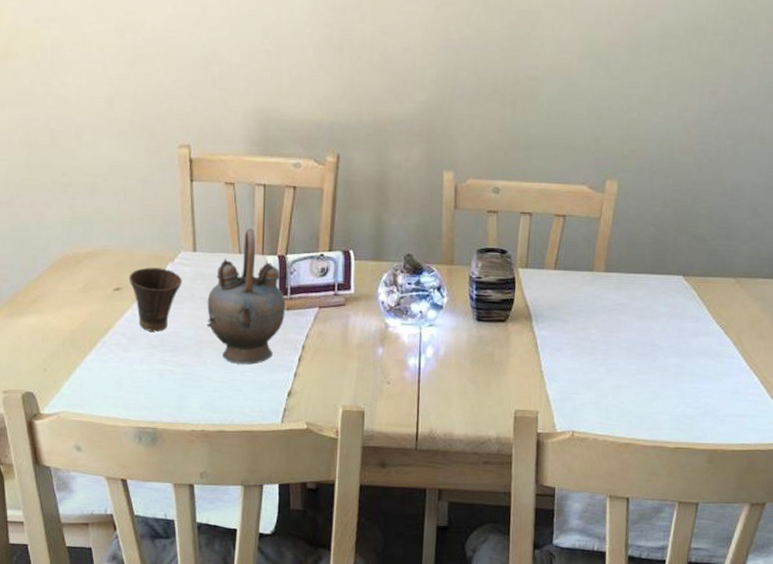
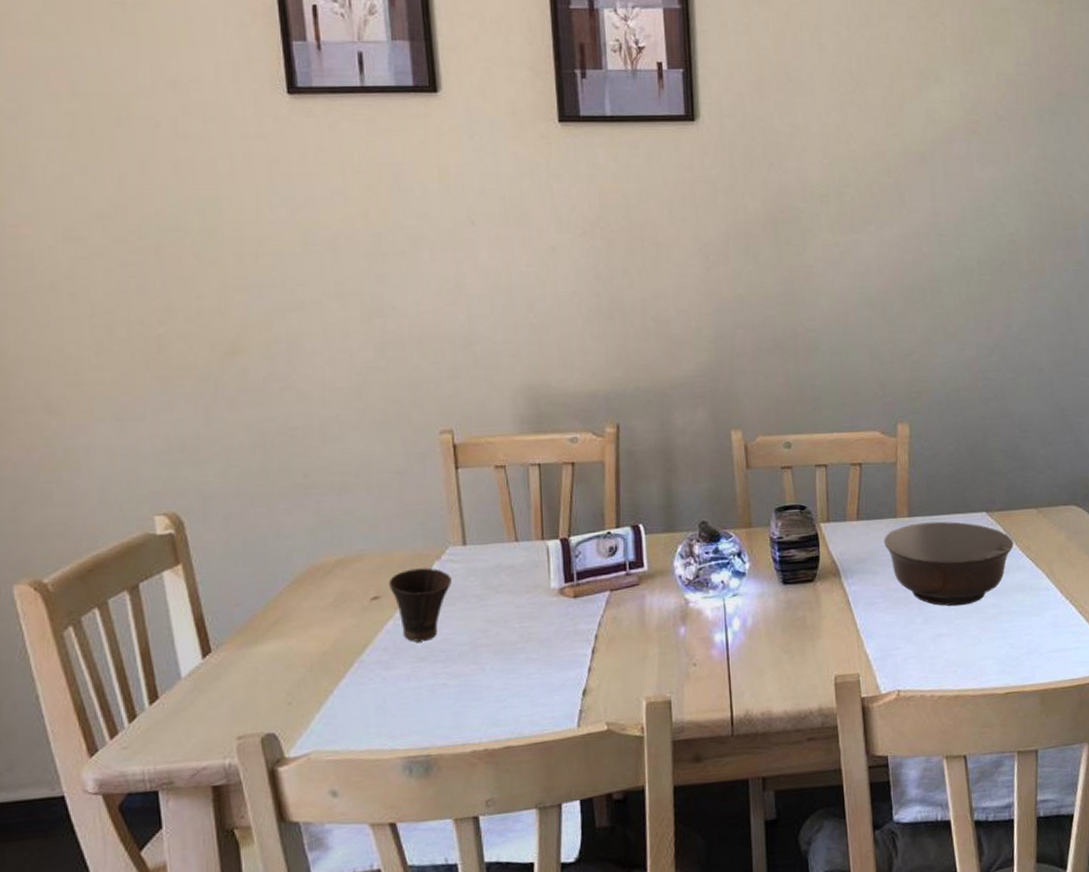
teapot: present [207,228,286,364] -> none [482,512,573,667]
bowl: none [577,279,706,362] -> present [884,521,1014,606]

